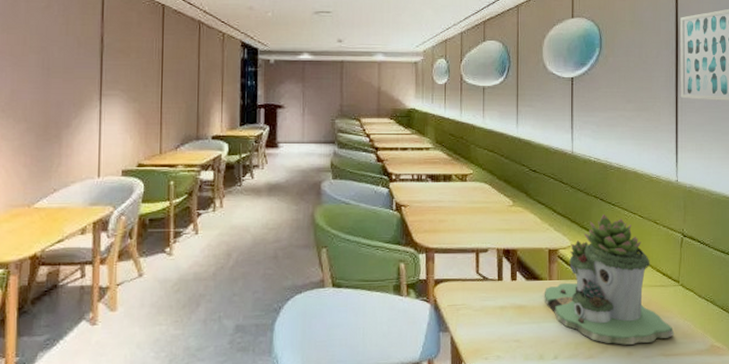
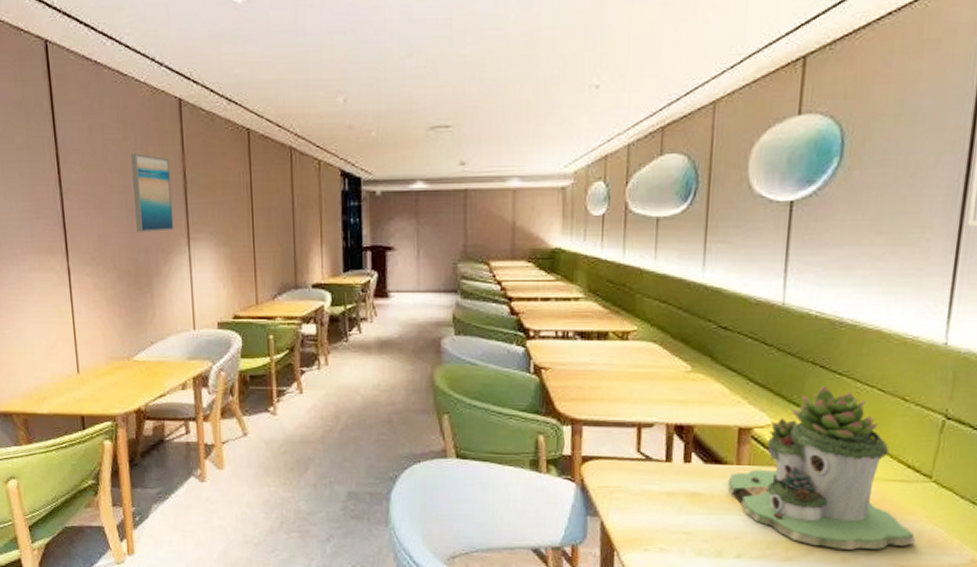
wall art: none [51,20,89,88] -> present [130,153,174,232]

